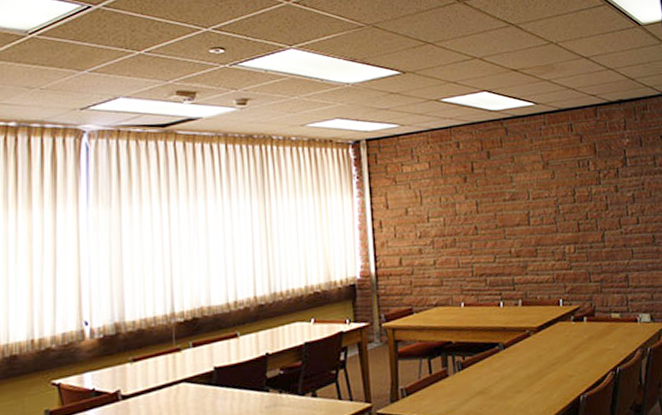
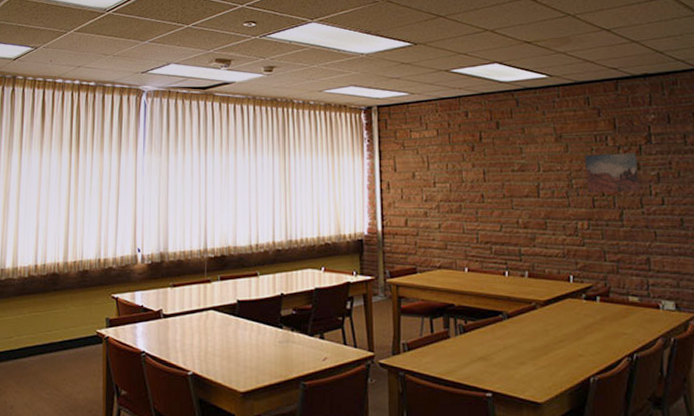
wall art: none [569,176,619,217] -> present [584,153,640,192]

